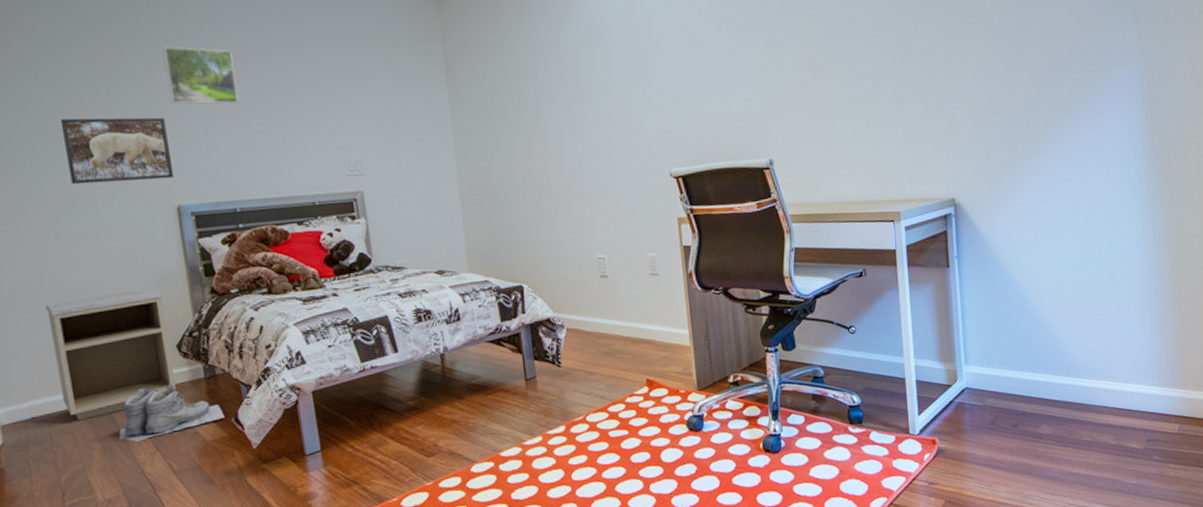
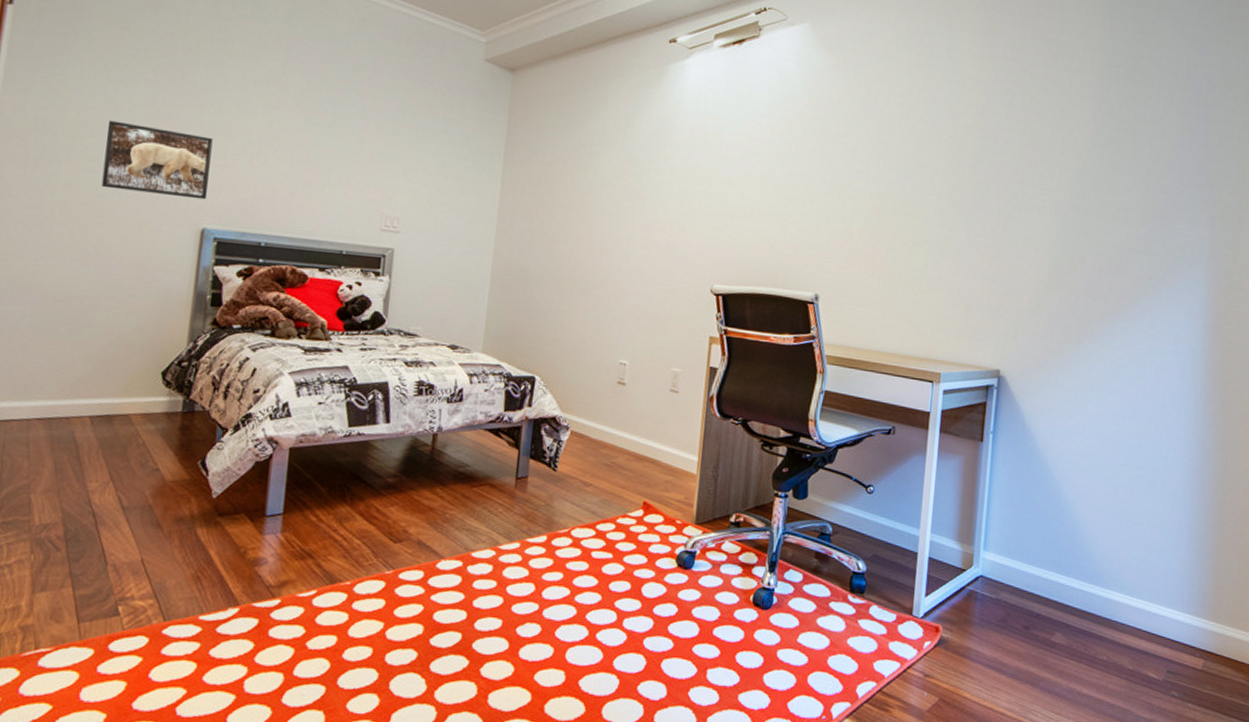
nightstand: present [45,288,177,421] -> none [28,304,162,433]
boots: present [119,384,225,442] -> none [75,410,192,468]
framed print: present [162,46,238,104] -> none [224,69,297,138]

